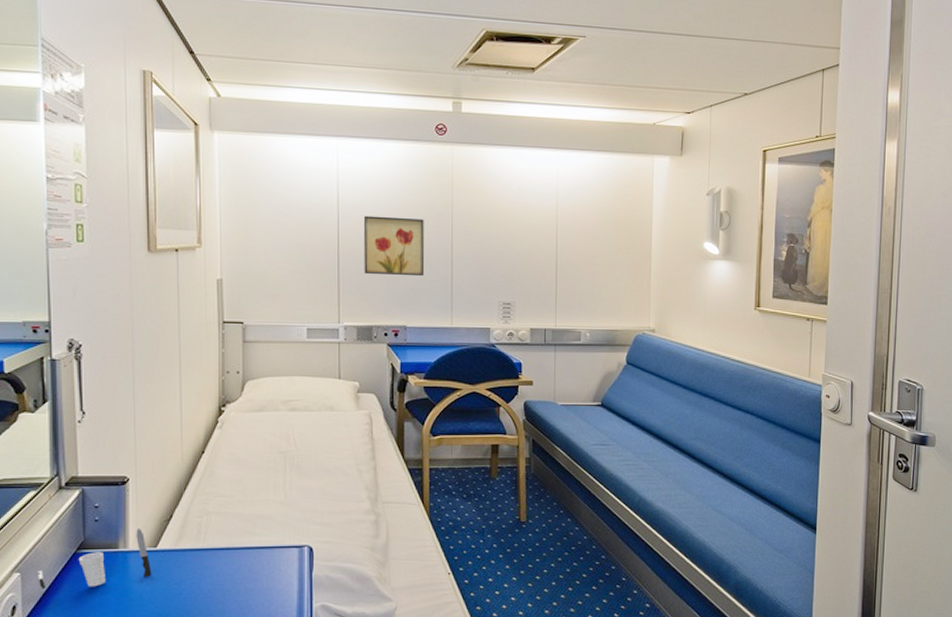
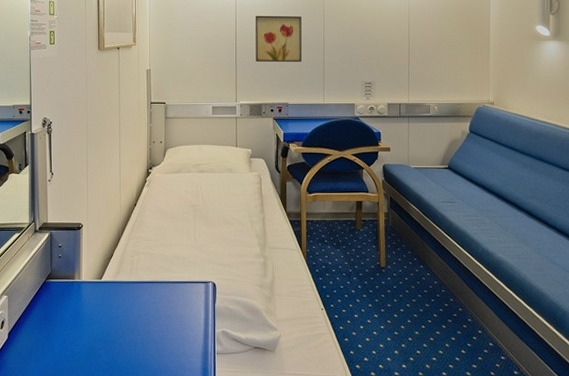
cup: present [37,529,152,589] -> none [19,264,98,309]

